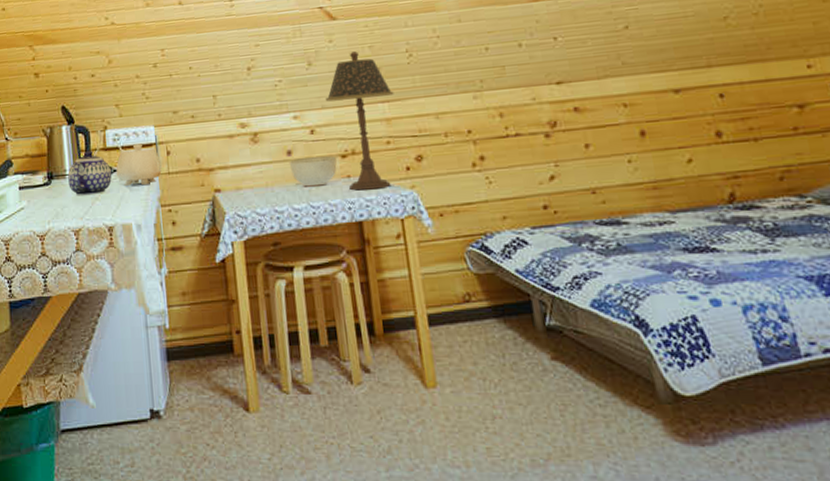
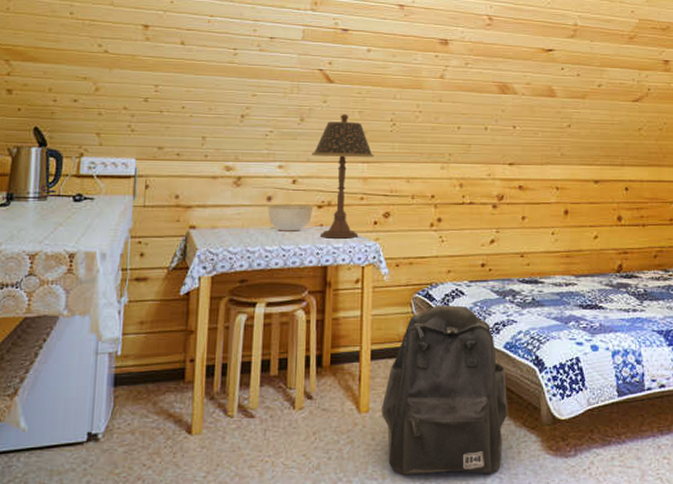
teapot: present [68,150,112,196] -> none [30,175,81,221]
sugar bowl: present [116,143,162,186] -> none [86,174,138,216]
backpack: none [450,257,615,464] -> present [382,305,508,476]

